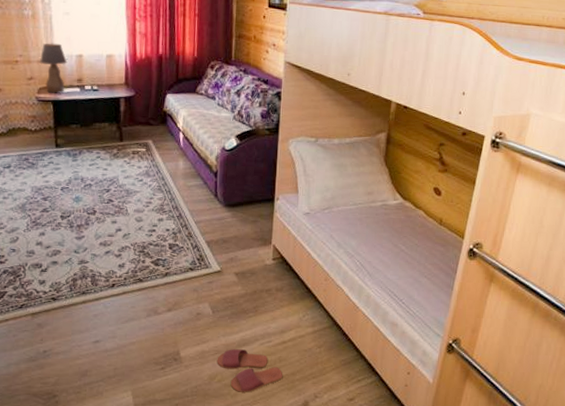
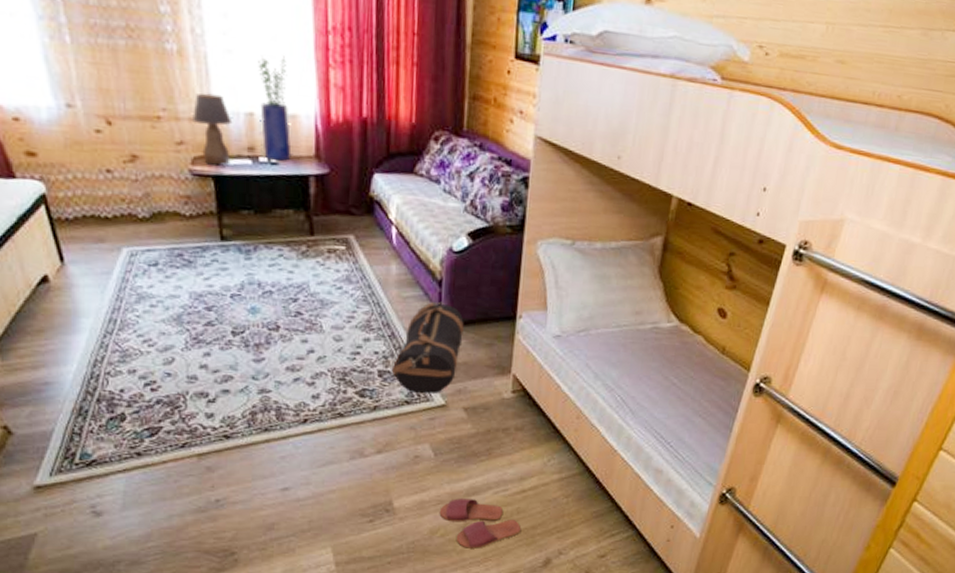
vase: none [86,15,108,89] -> present [258,55,292,162]
duffel bag: none [179,188,234,262] -> present [391,301,464,393]

